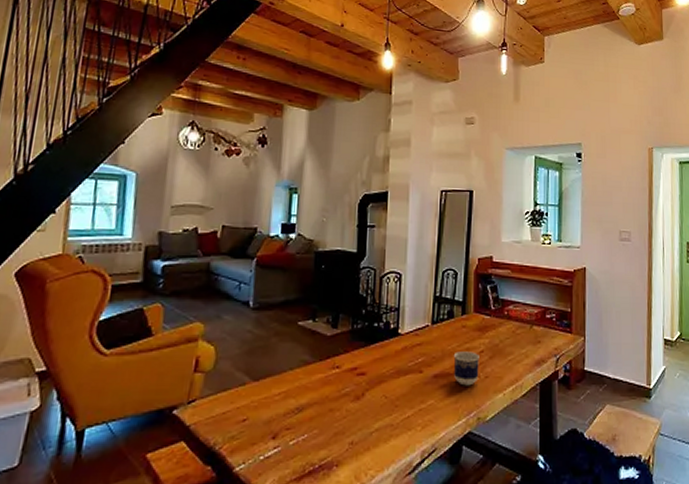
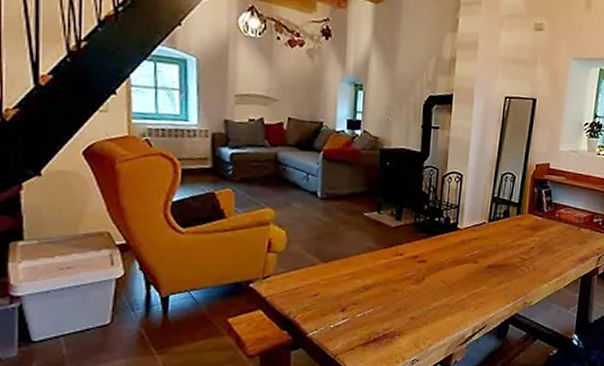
cup: present [453,351,479,386] -> none [506,246,530,276]

